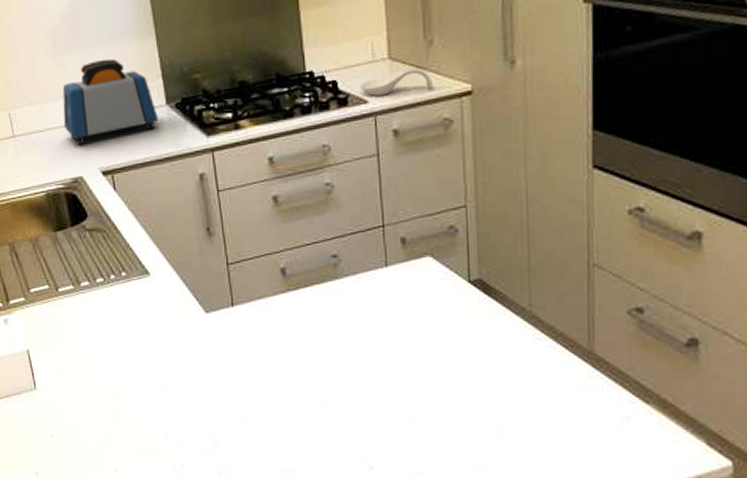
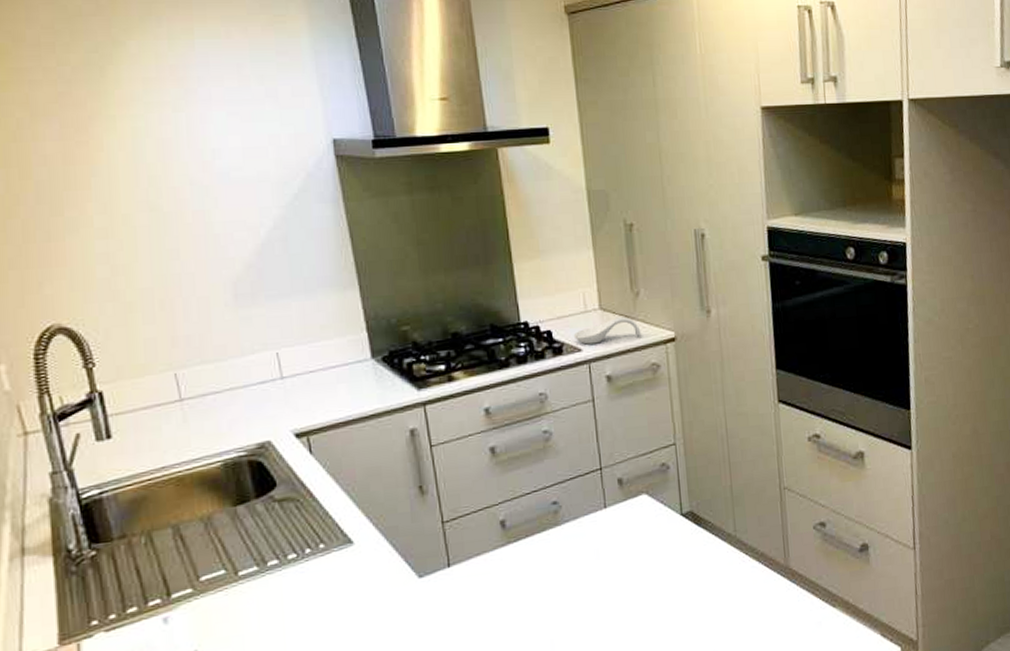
toaster: present [62,59,158,145] -> none [245,311,362,406]

